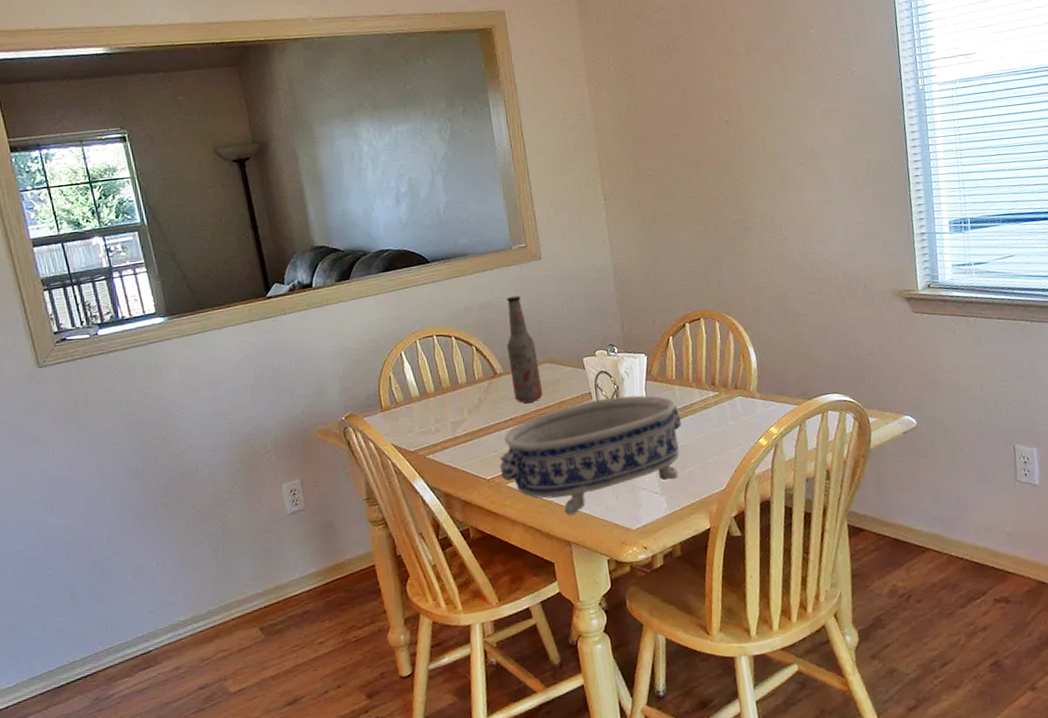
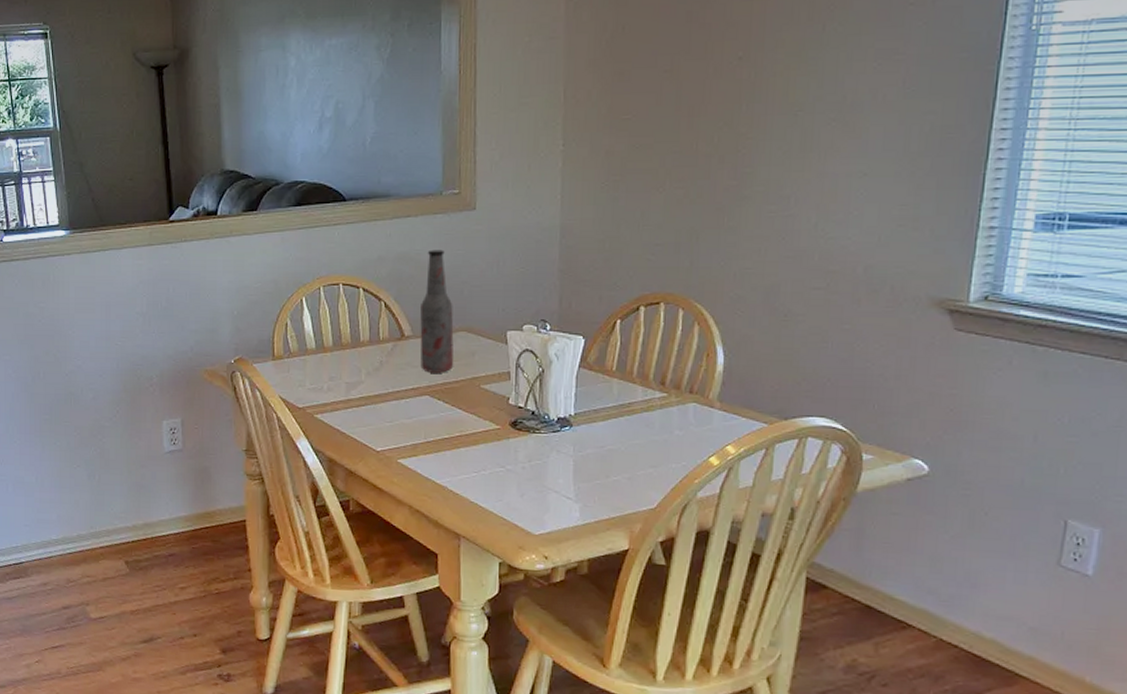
decorative bowl: present [499,395,682,515] -> none [392,381,615,506]

